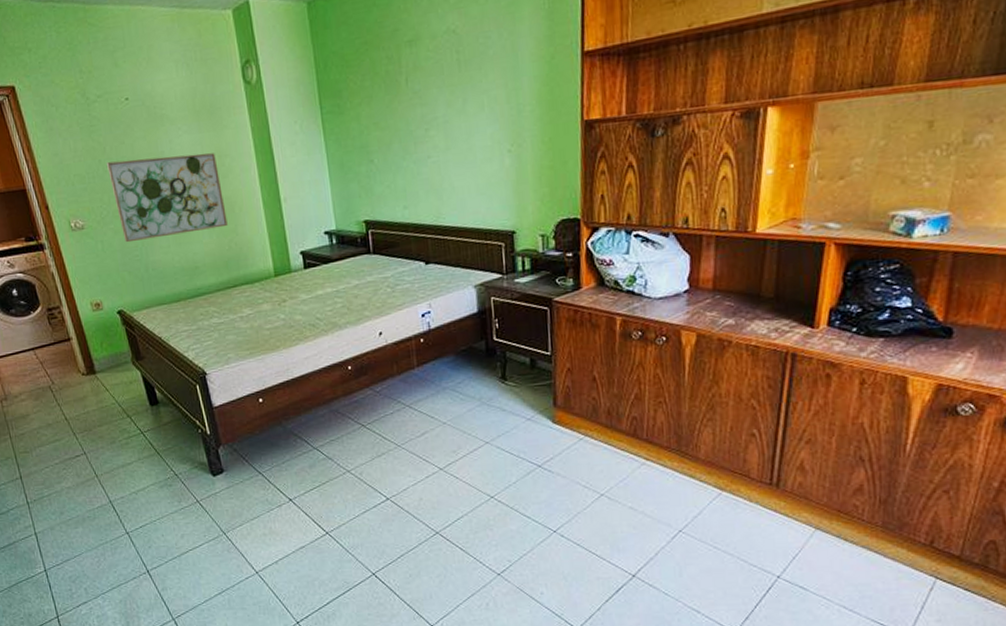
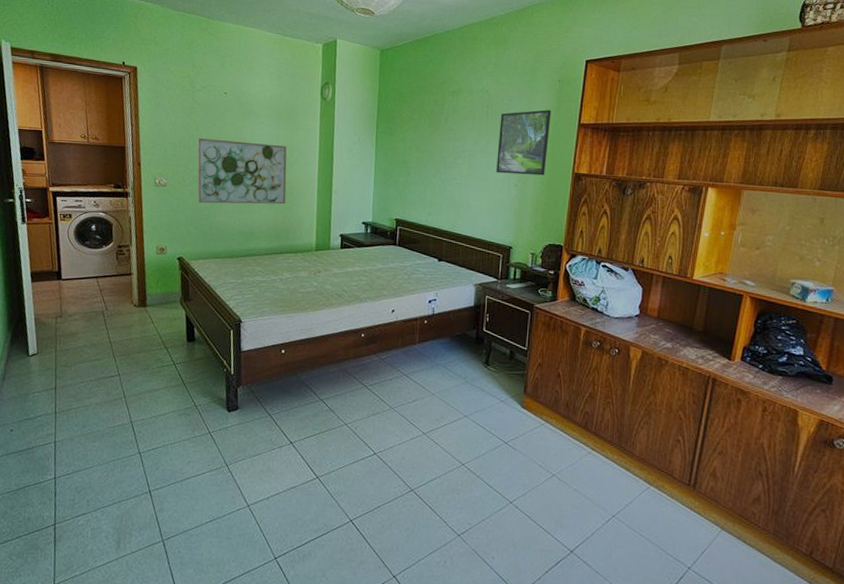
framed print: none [476,40,546,140] -> present [496,110,551,176]

